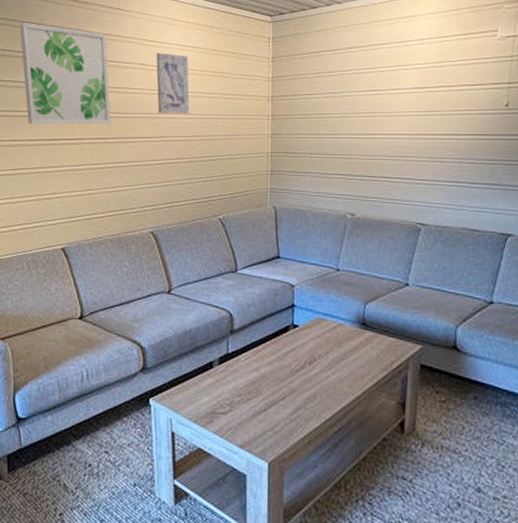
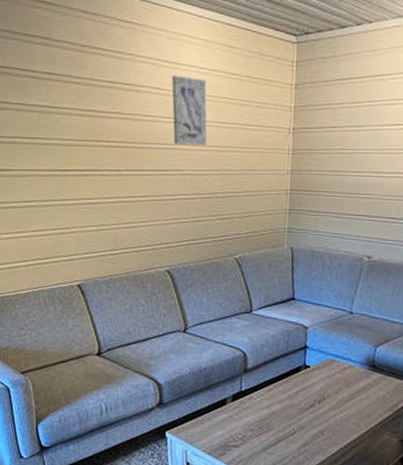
wall art: present [19,23,111,124] -> none [24,36,125,155]

